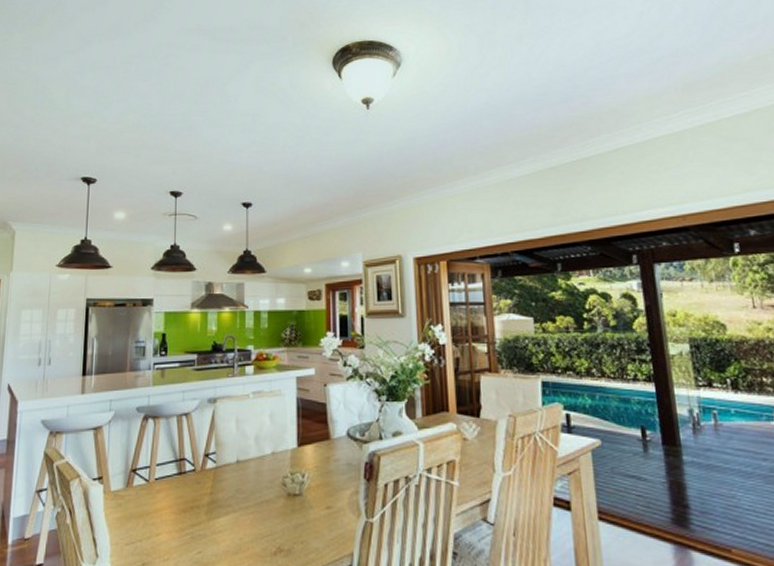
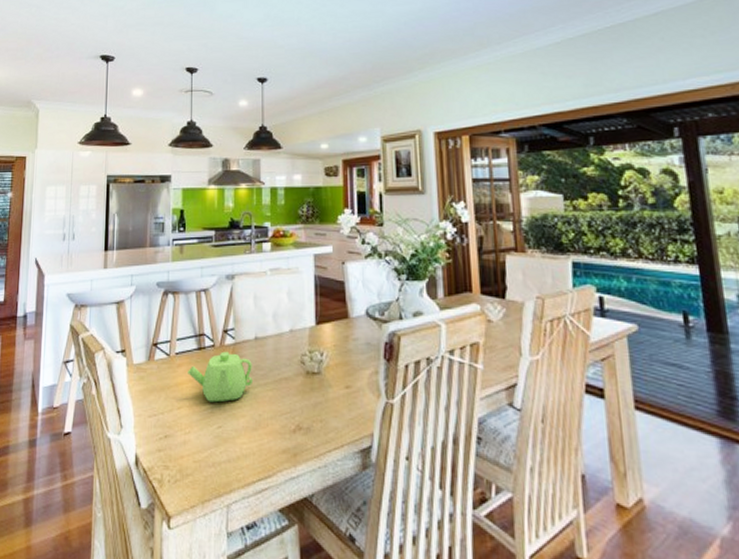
teapot: none [167,475,234,528] -> present [188,351,252,403]

